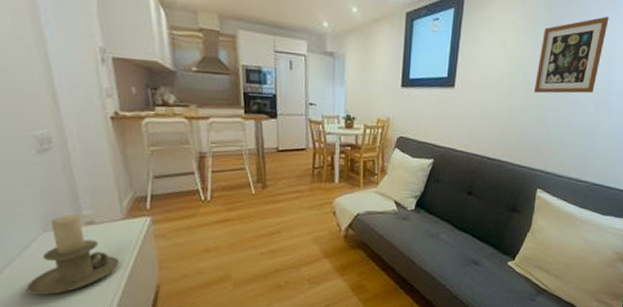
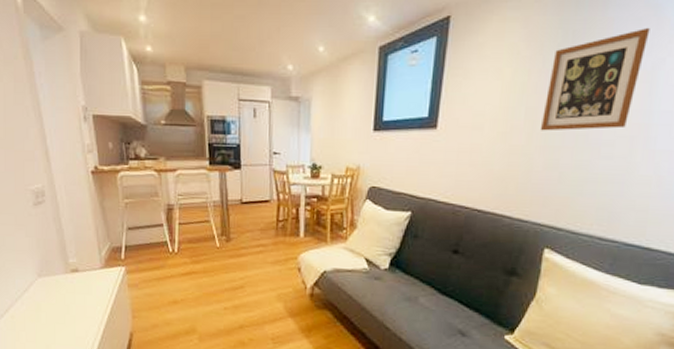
candle holder: present [26,215,119,295] -> none [26,262,99,335]

